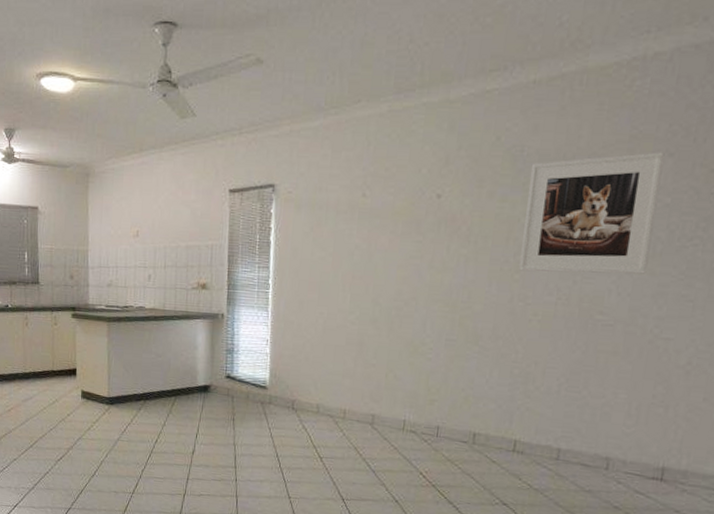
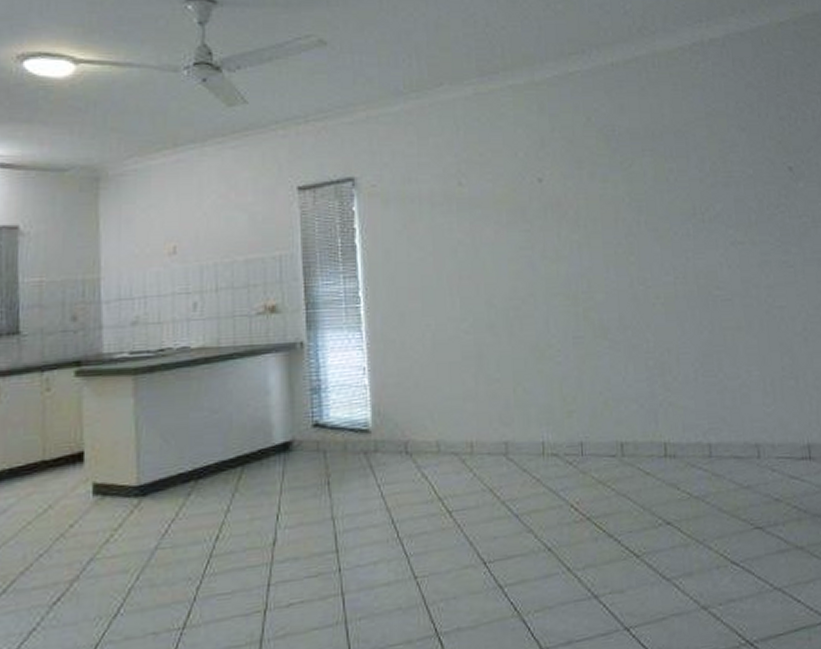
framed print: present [519,152,665,275] -> none [624,127,748,253]

